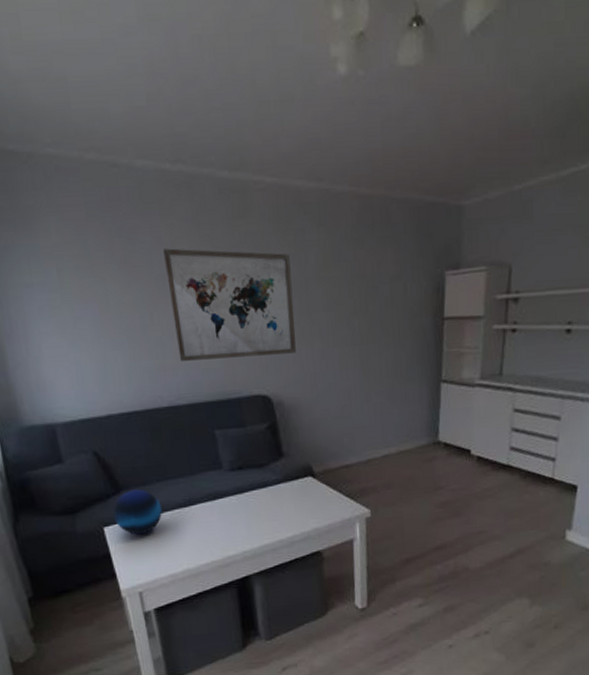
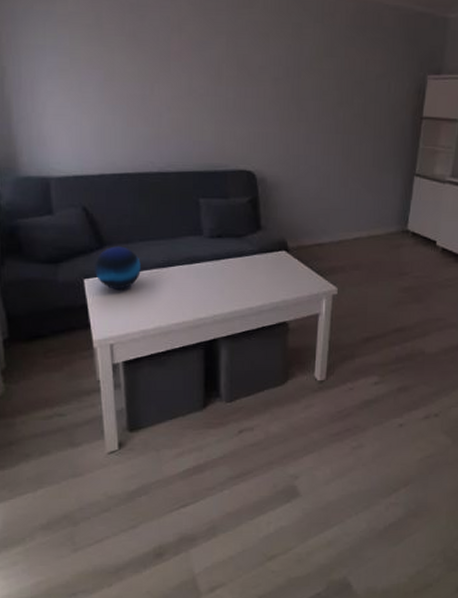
wall art: present [164,248,296,361] -> none [171,28,286,135]

